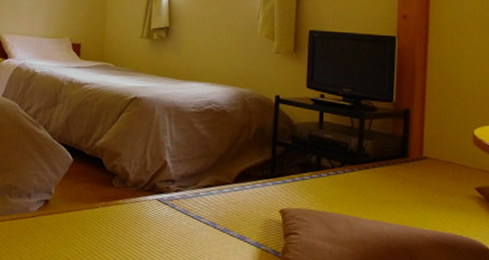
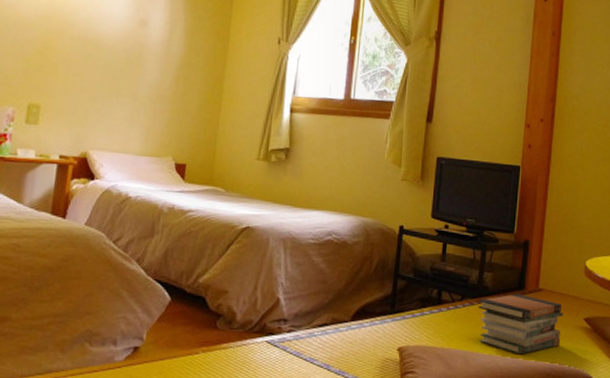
book stack: none [359,161,452,222] -> present [478,294,563,355]

